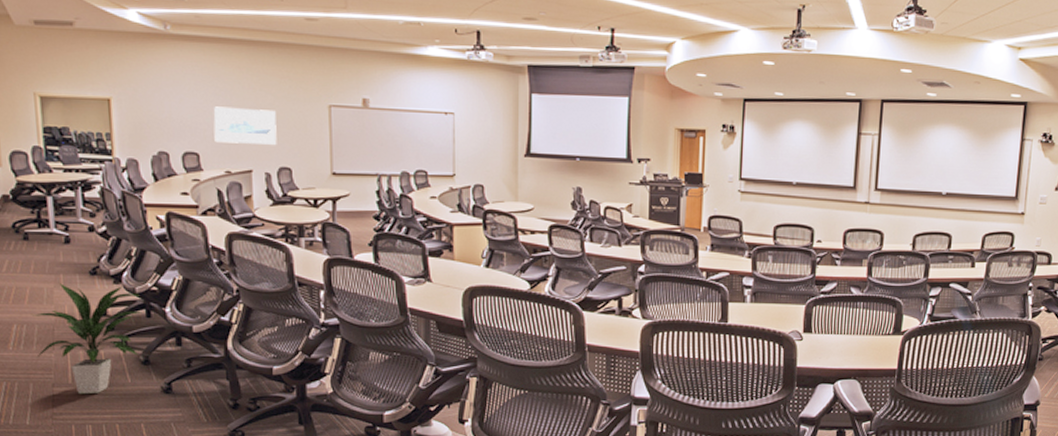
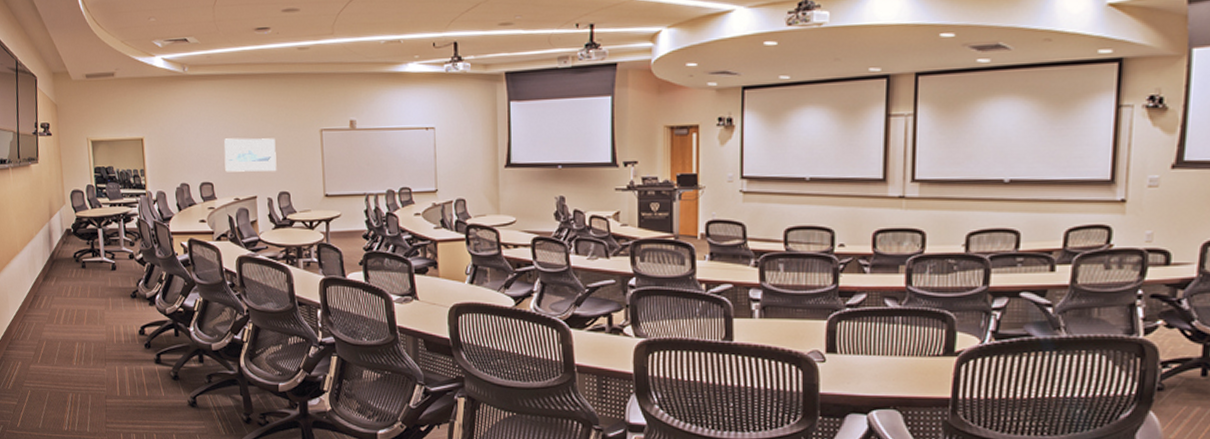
indoor plant: present [32,283,144,395] -> none [90,306,173,406]

